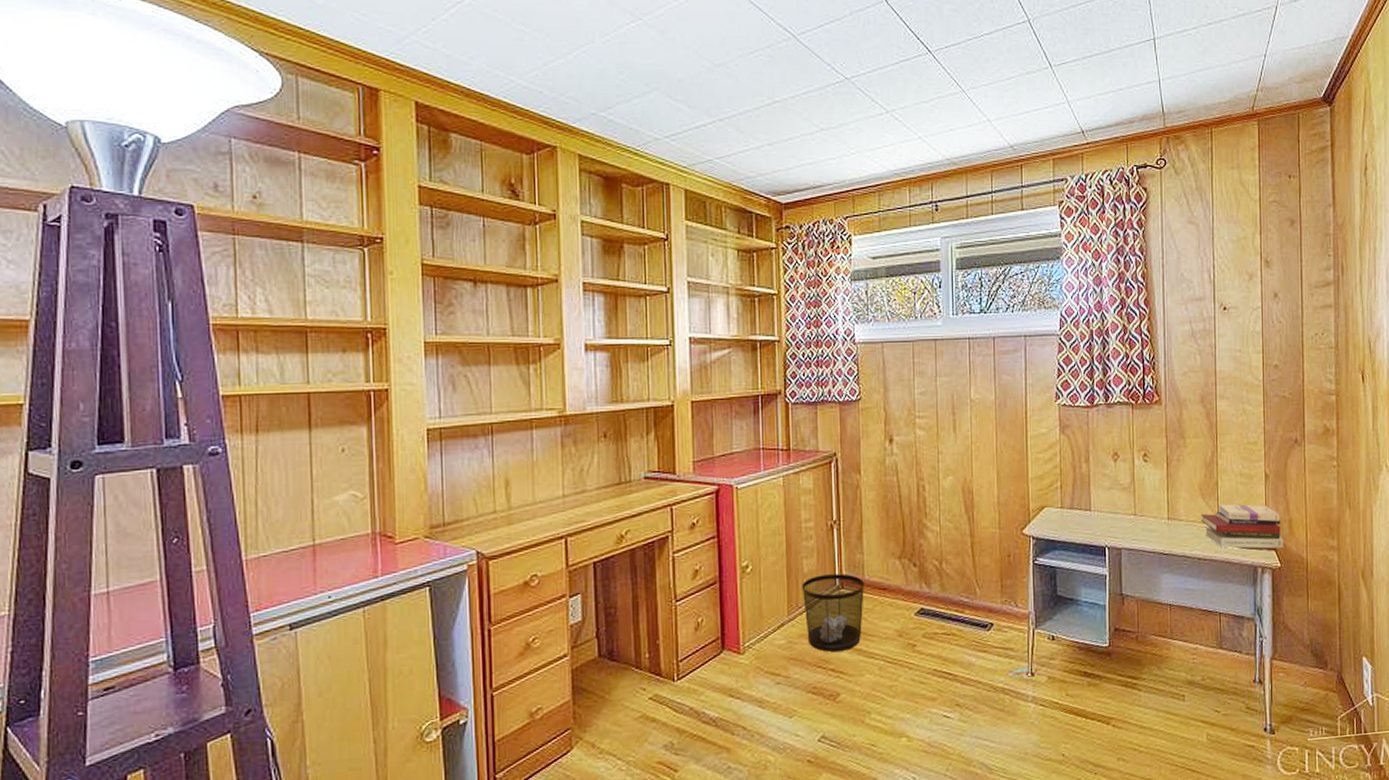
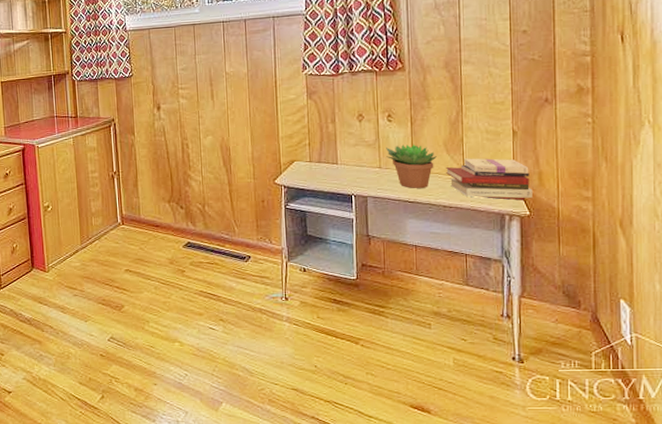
waste bin: present [801,574,864,652] -> none [90,213,141,273]
succulent plant: none [1141,488,1192,539] -> present [386,144,437,188]

